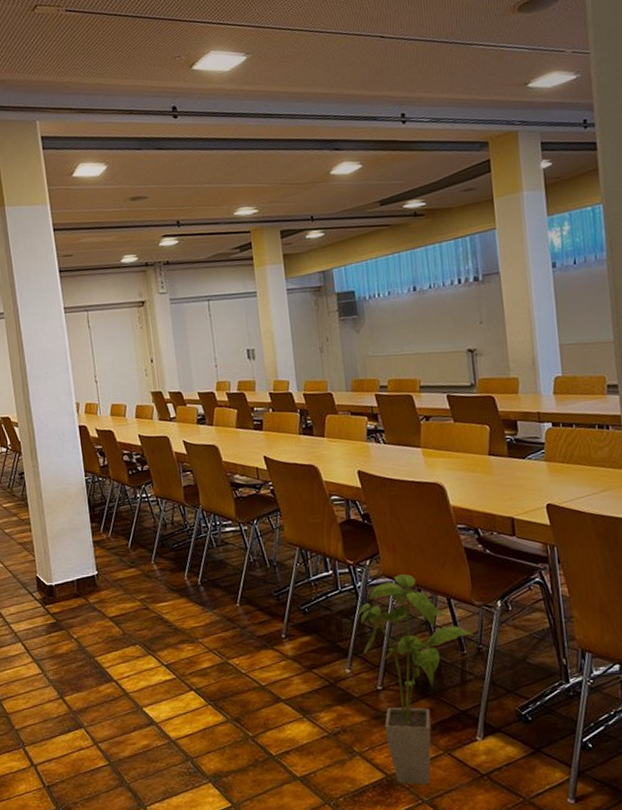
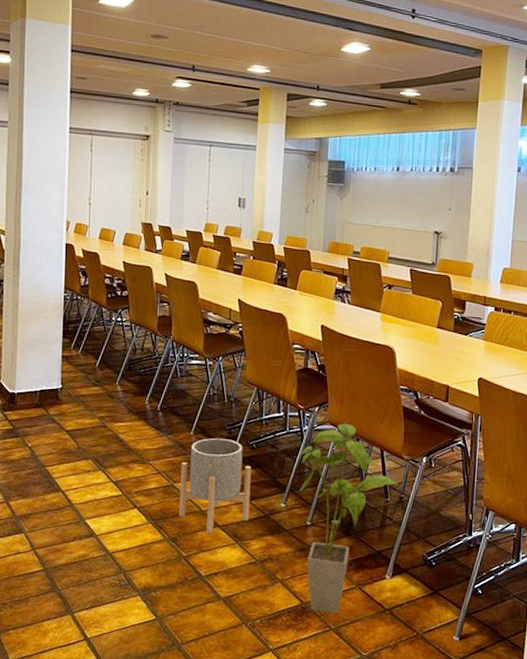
planter: none [231,606,314,709] -> present [178,438,252,533]

